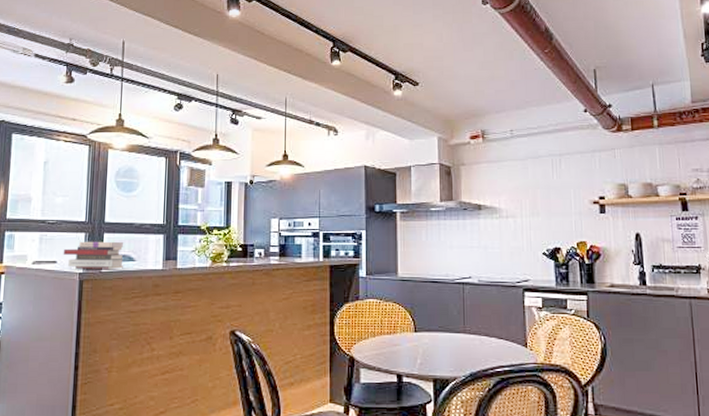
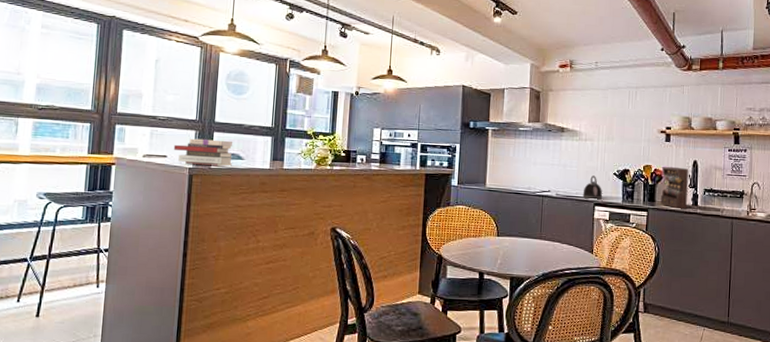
kettle: none [509,257,533,284] -> present [582,175,603,200]
spice rack: none [599,241,634,291] -> present [661,166,688,210]

